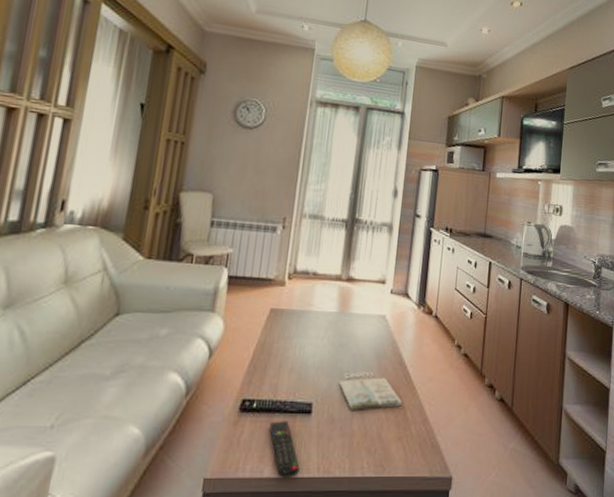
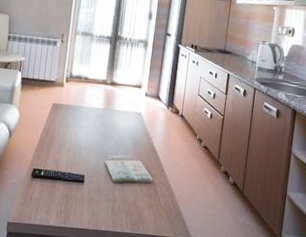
remote control: present [269,421,300,479] -> none [53,186,76,228]

